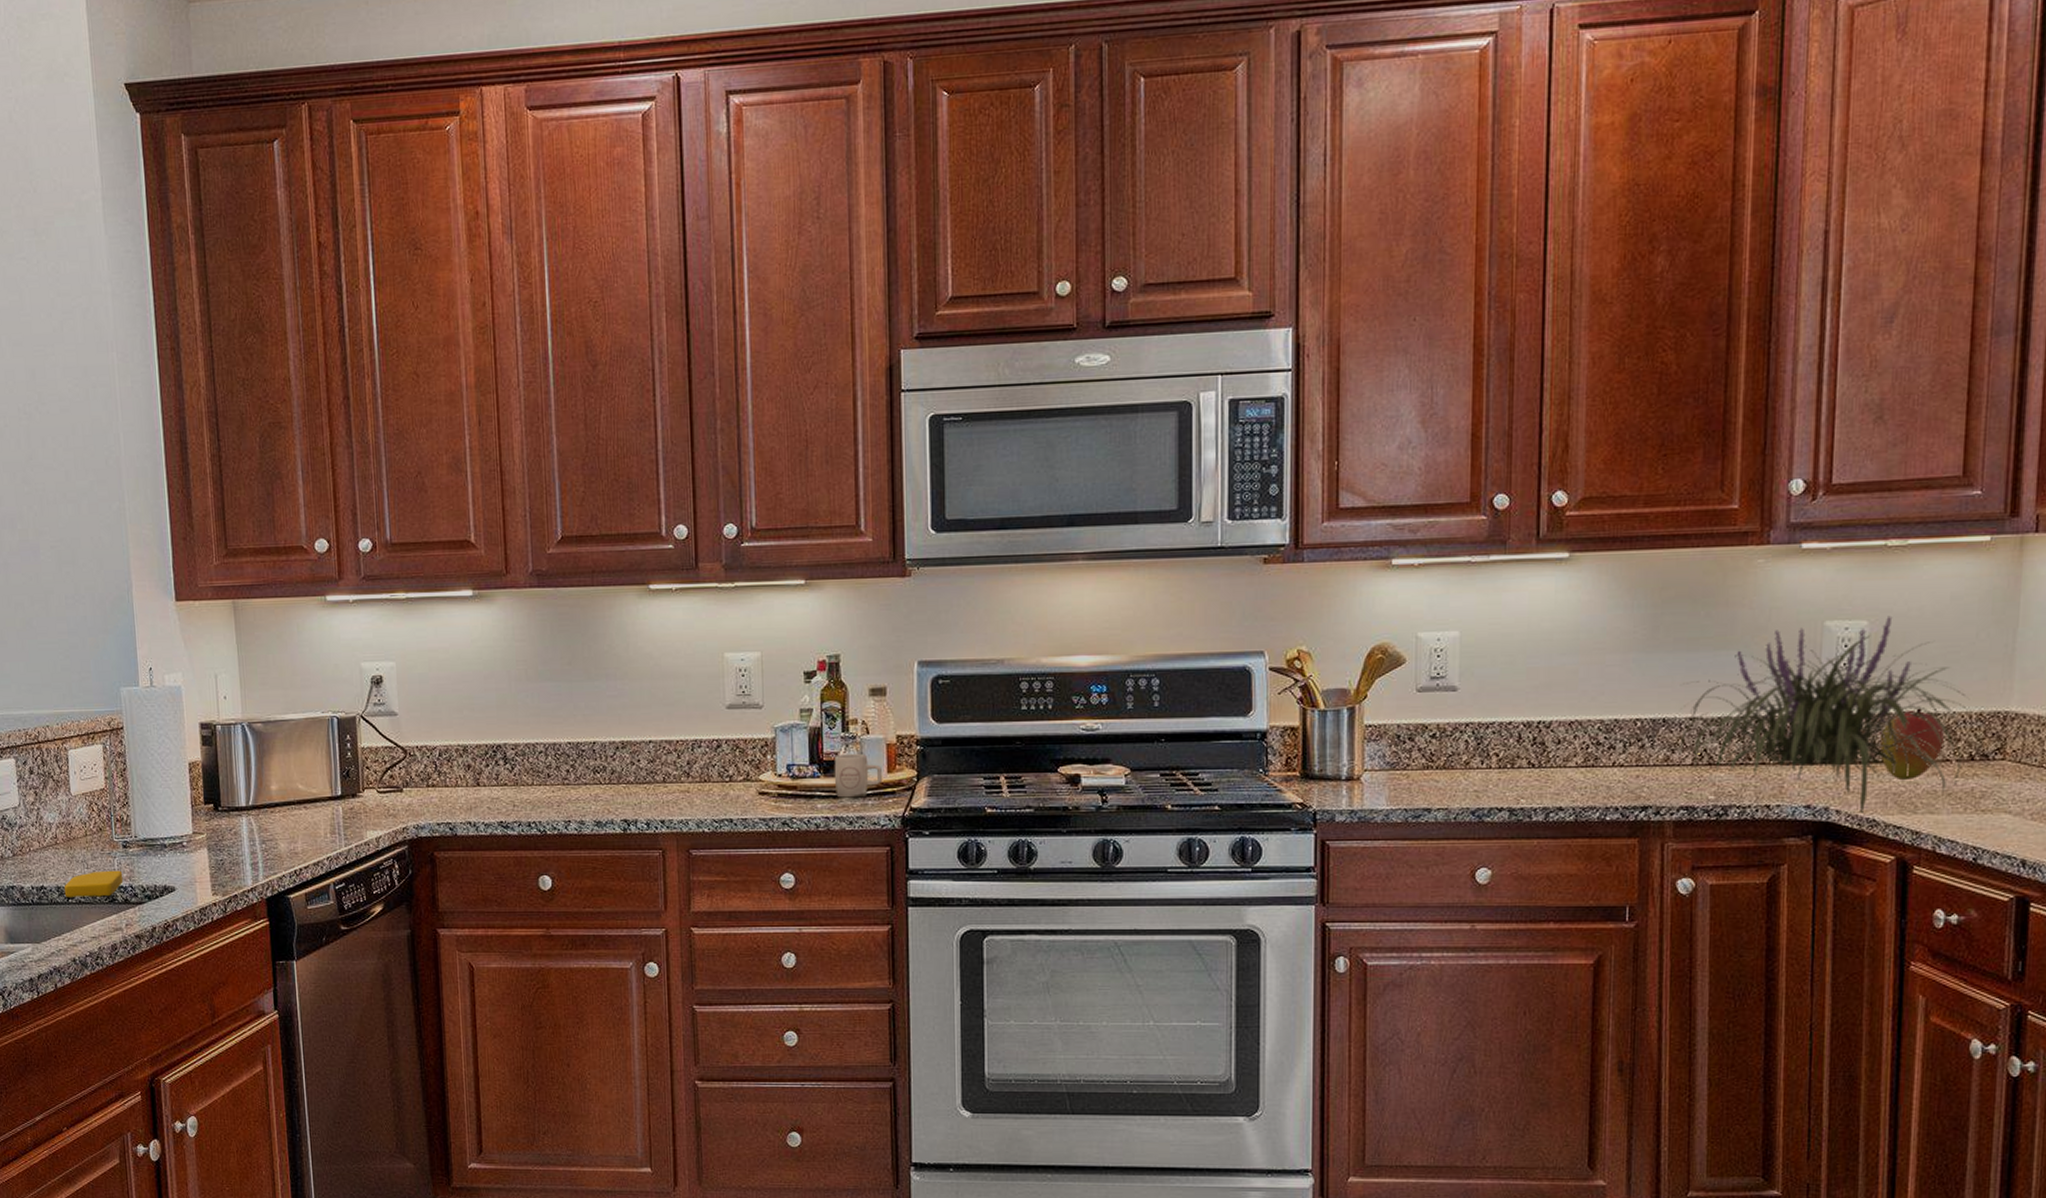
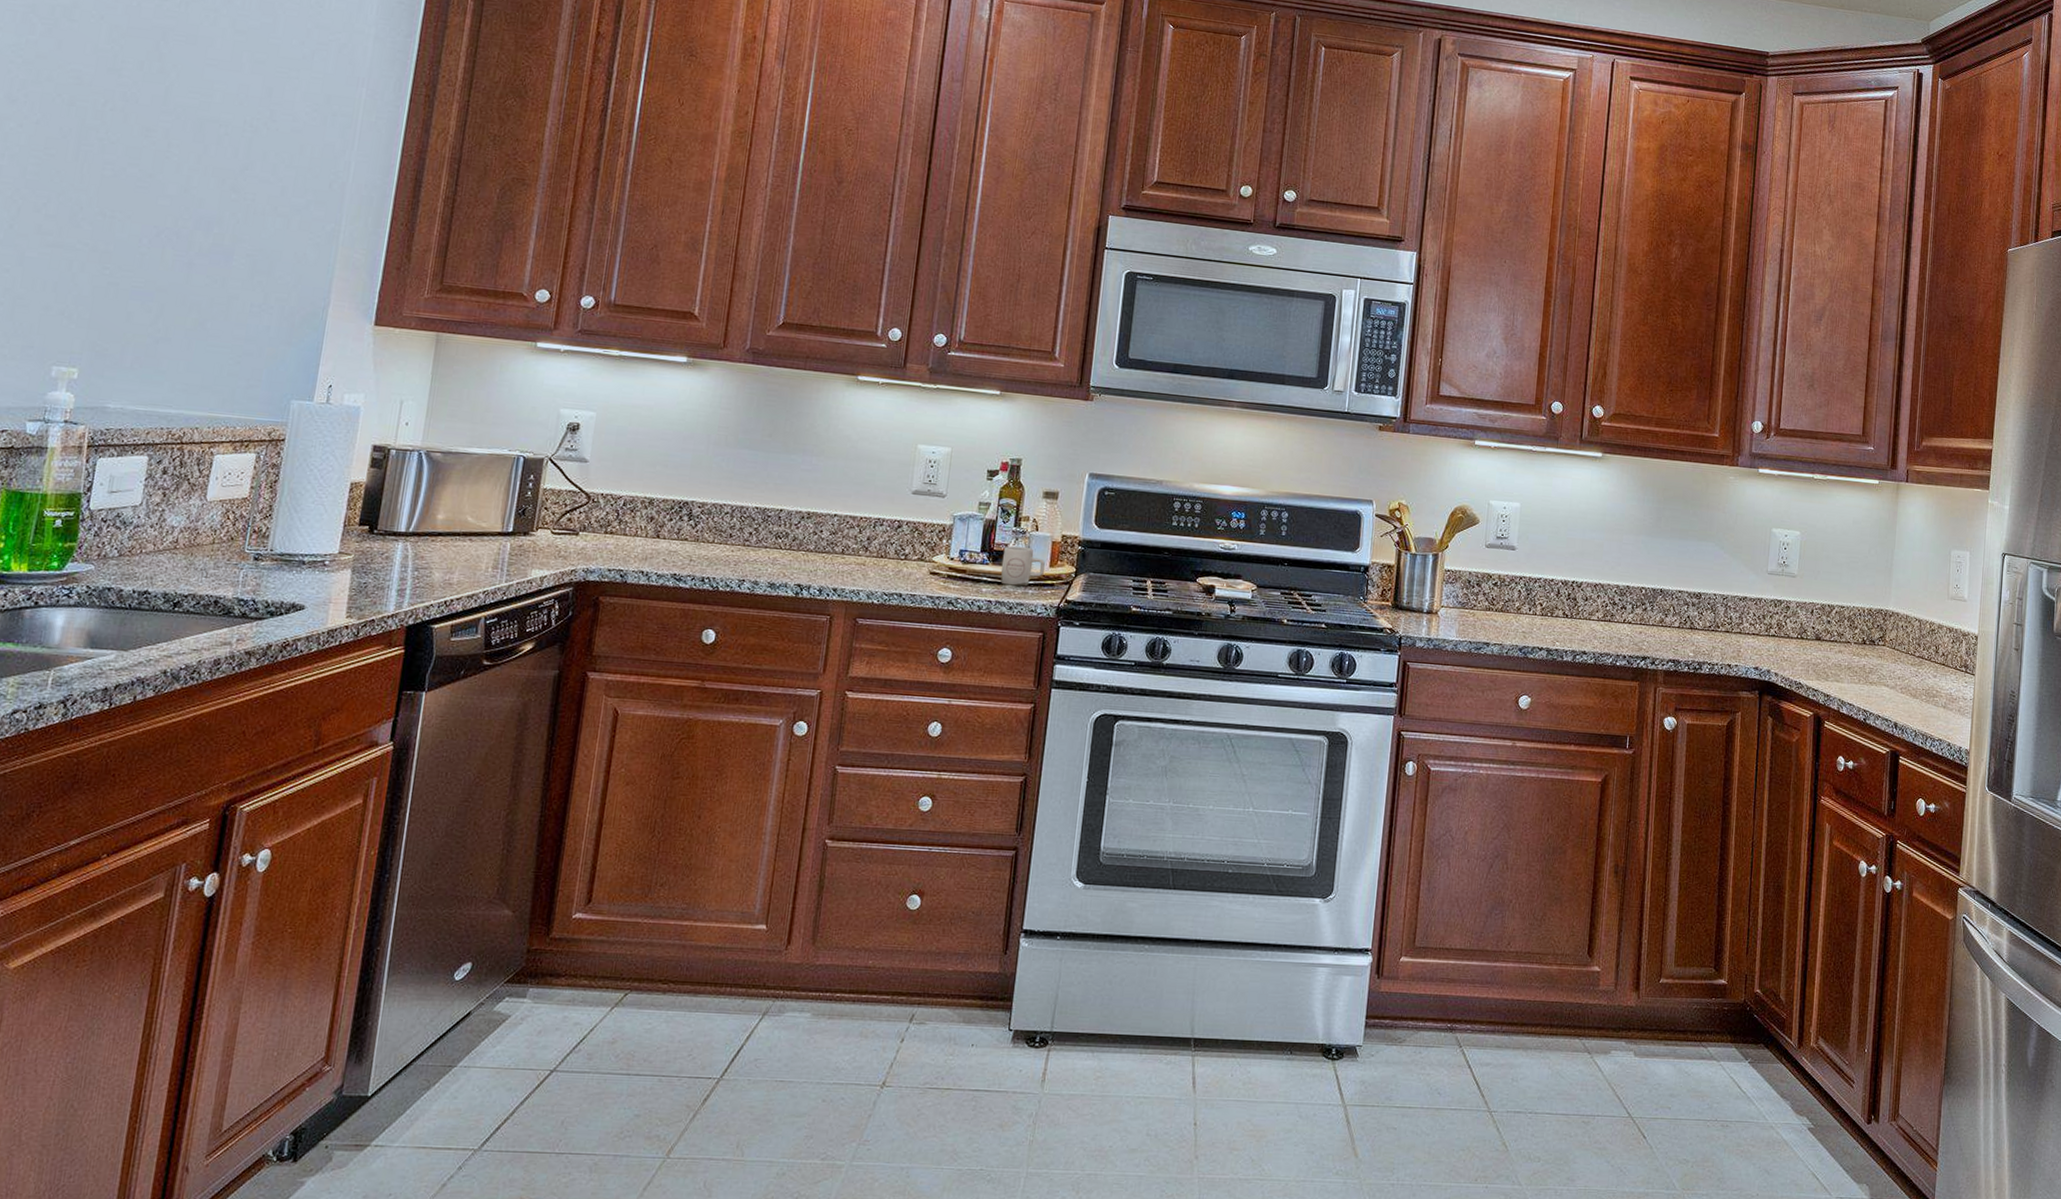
sponge: present [64,870,123,897] -> none [171,581,247,609]
plant: present [1673,615,1983,813] -> none [1668,529,1871,677]
fruit: present [1880,706,1944,781] -> none [1805,599,1847,655]

